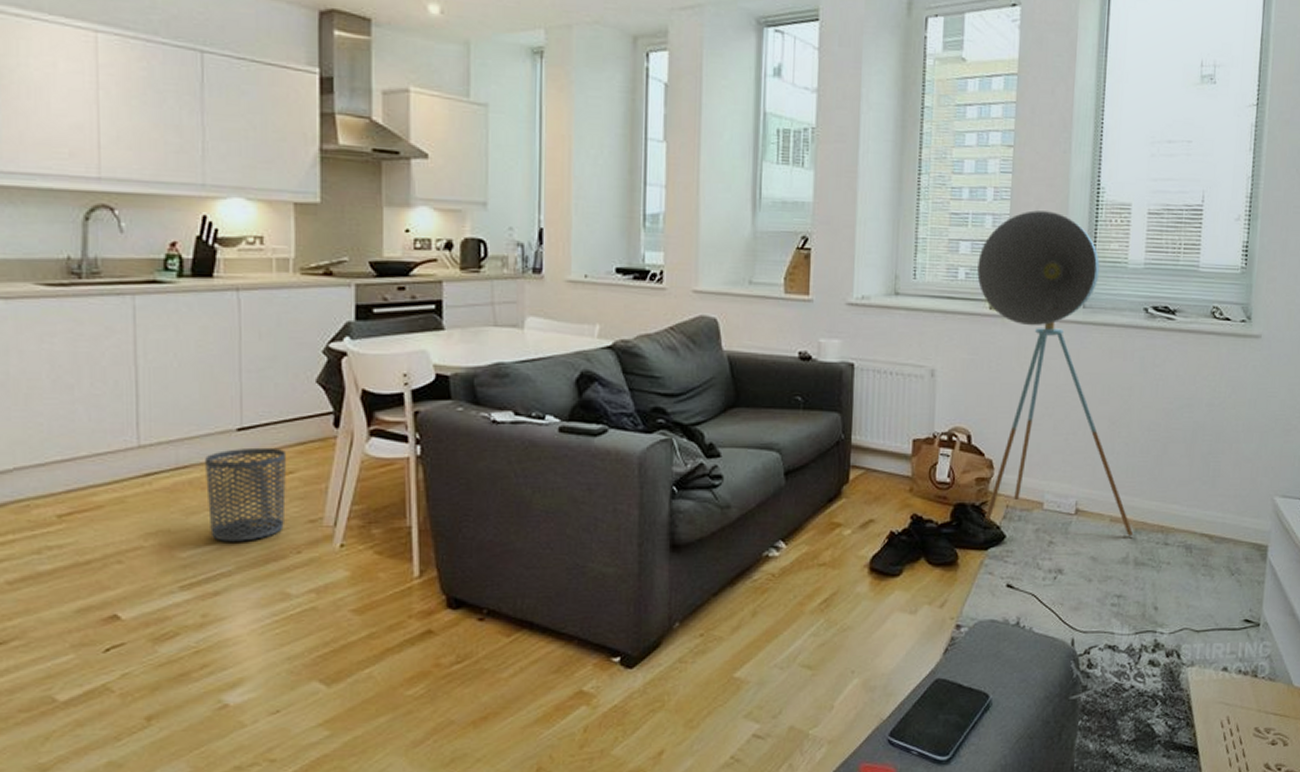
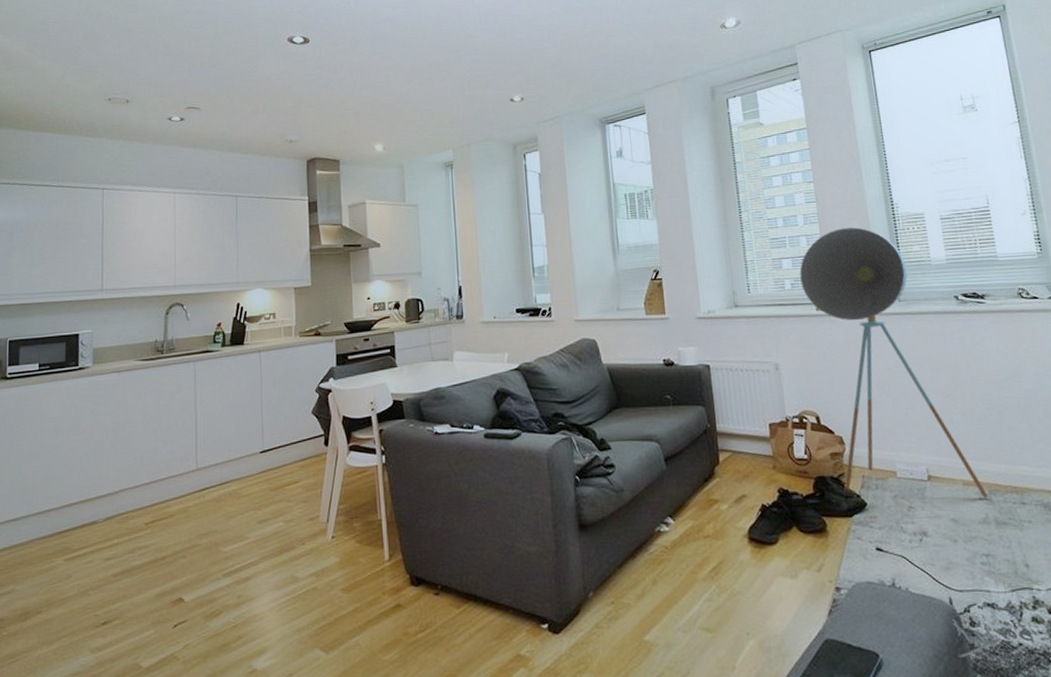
waste bin: present [205,447,286,542] -> none [240,464,293,538]

